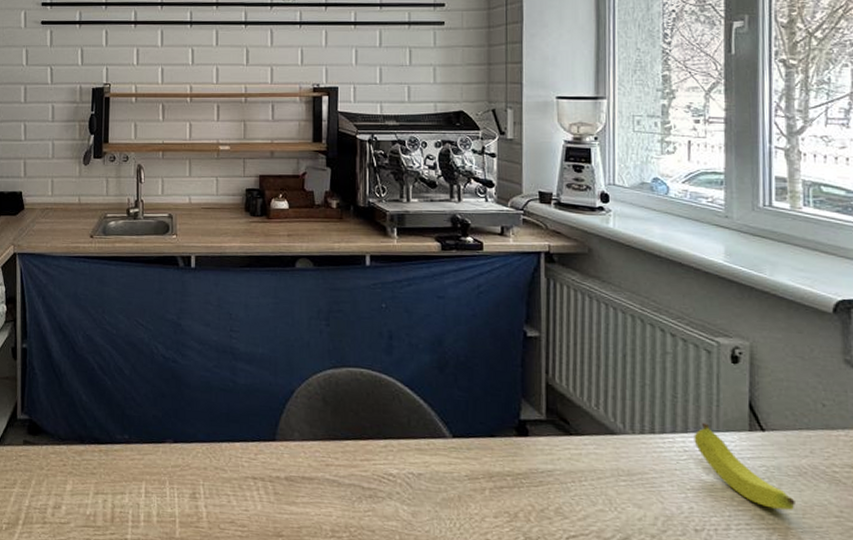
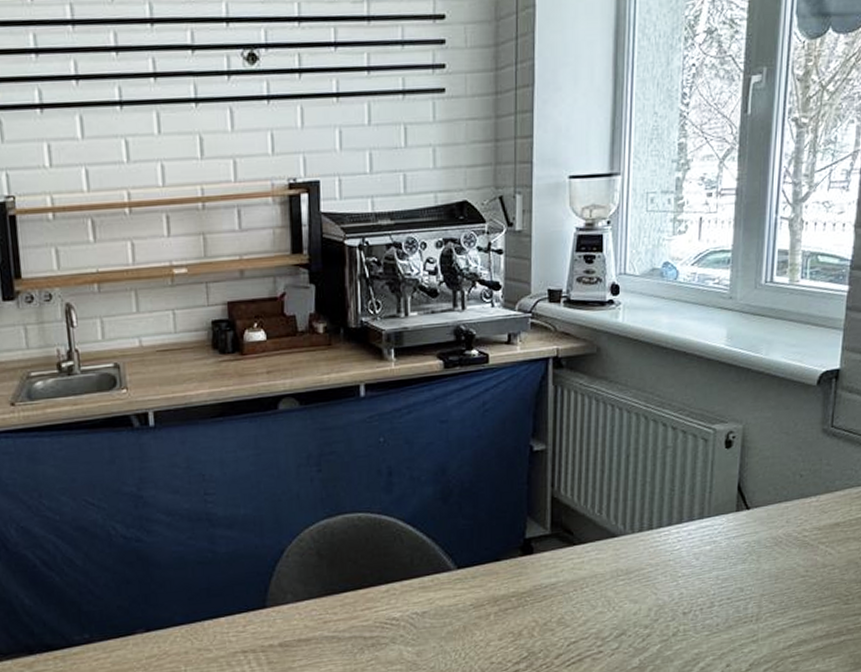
banana: present [694,422,795,510] -> none [687,510,770,580]

